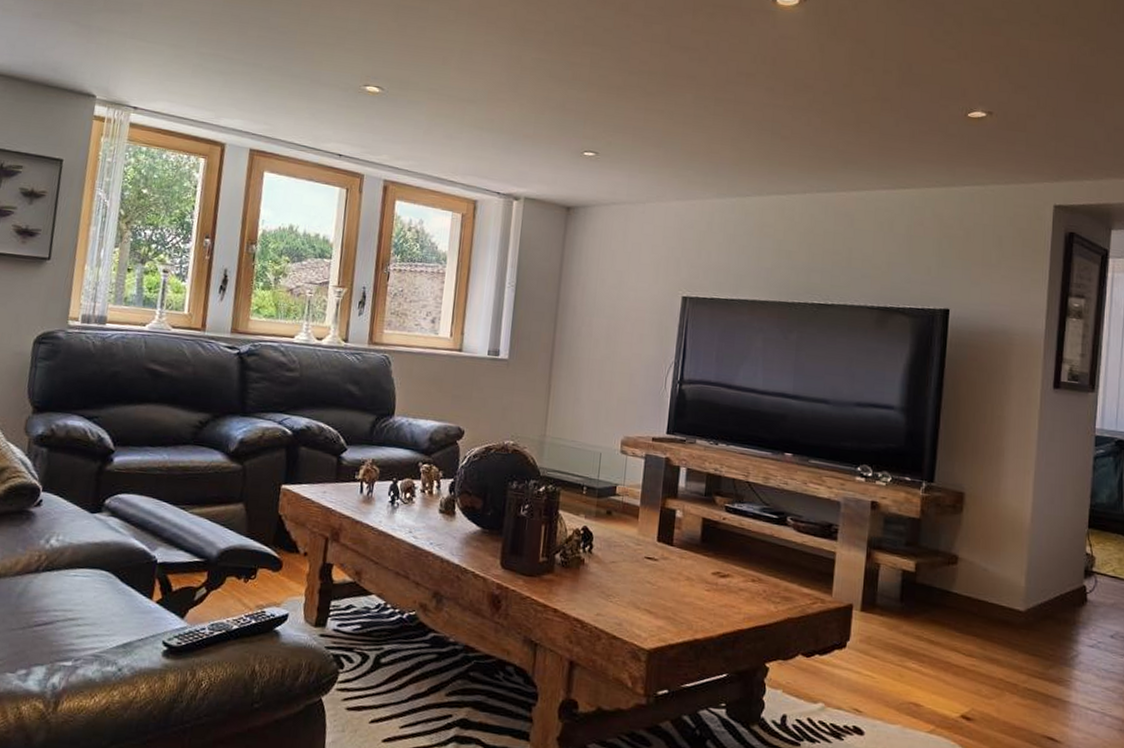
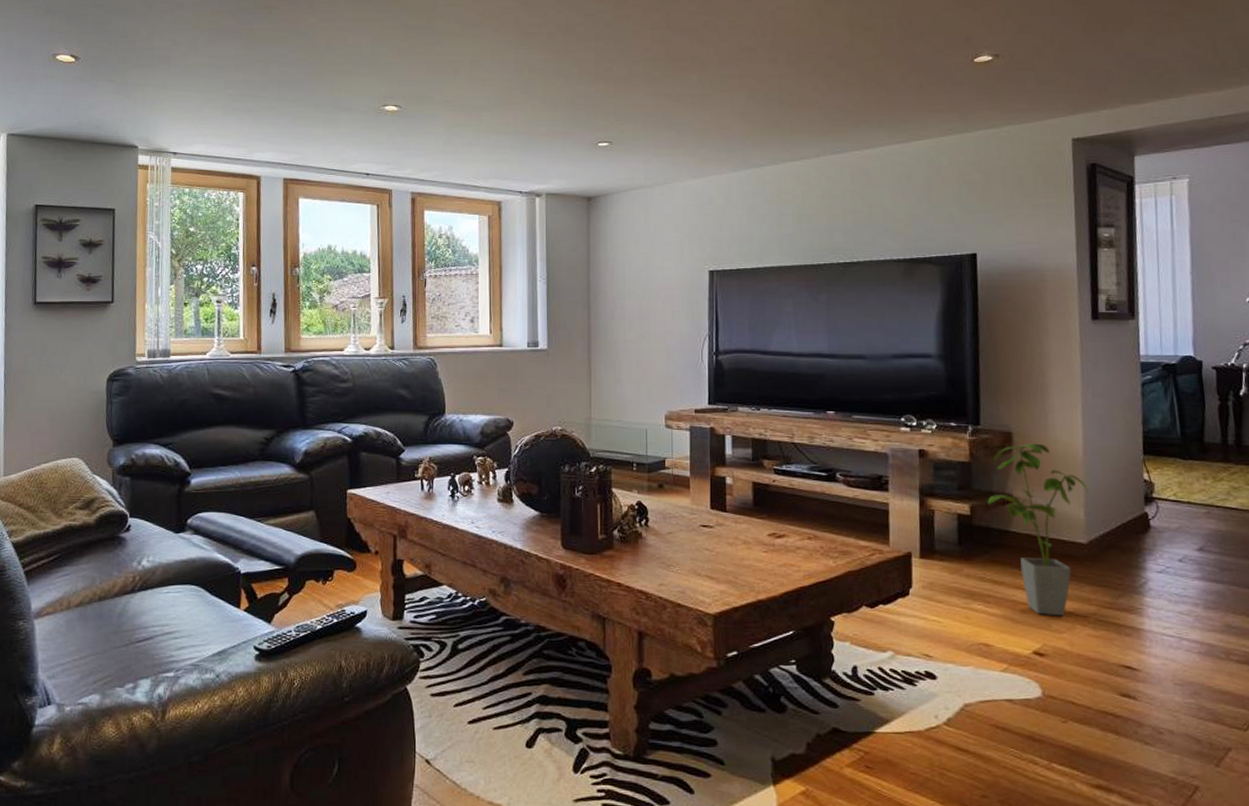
house plant: none [933,505,1032,681] -> present [987,443,1088,616]

